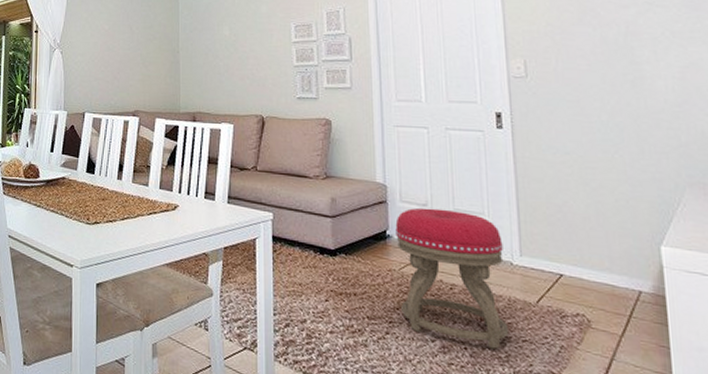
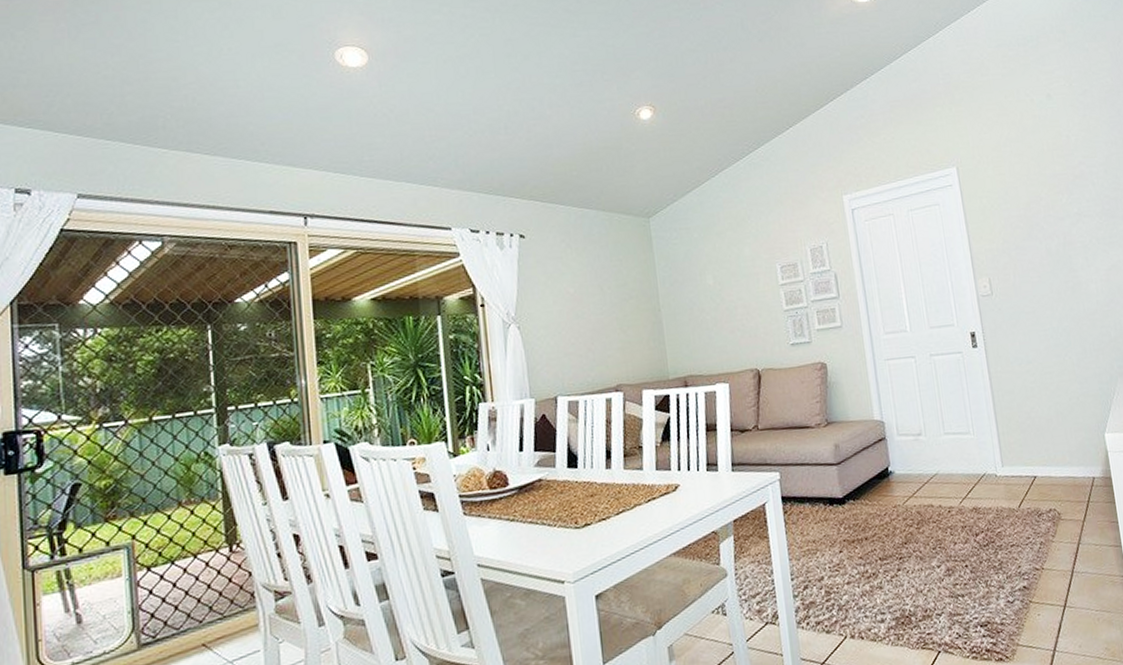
stool: present [395,207,509,349] -> none [895,434,1000,562]

